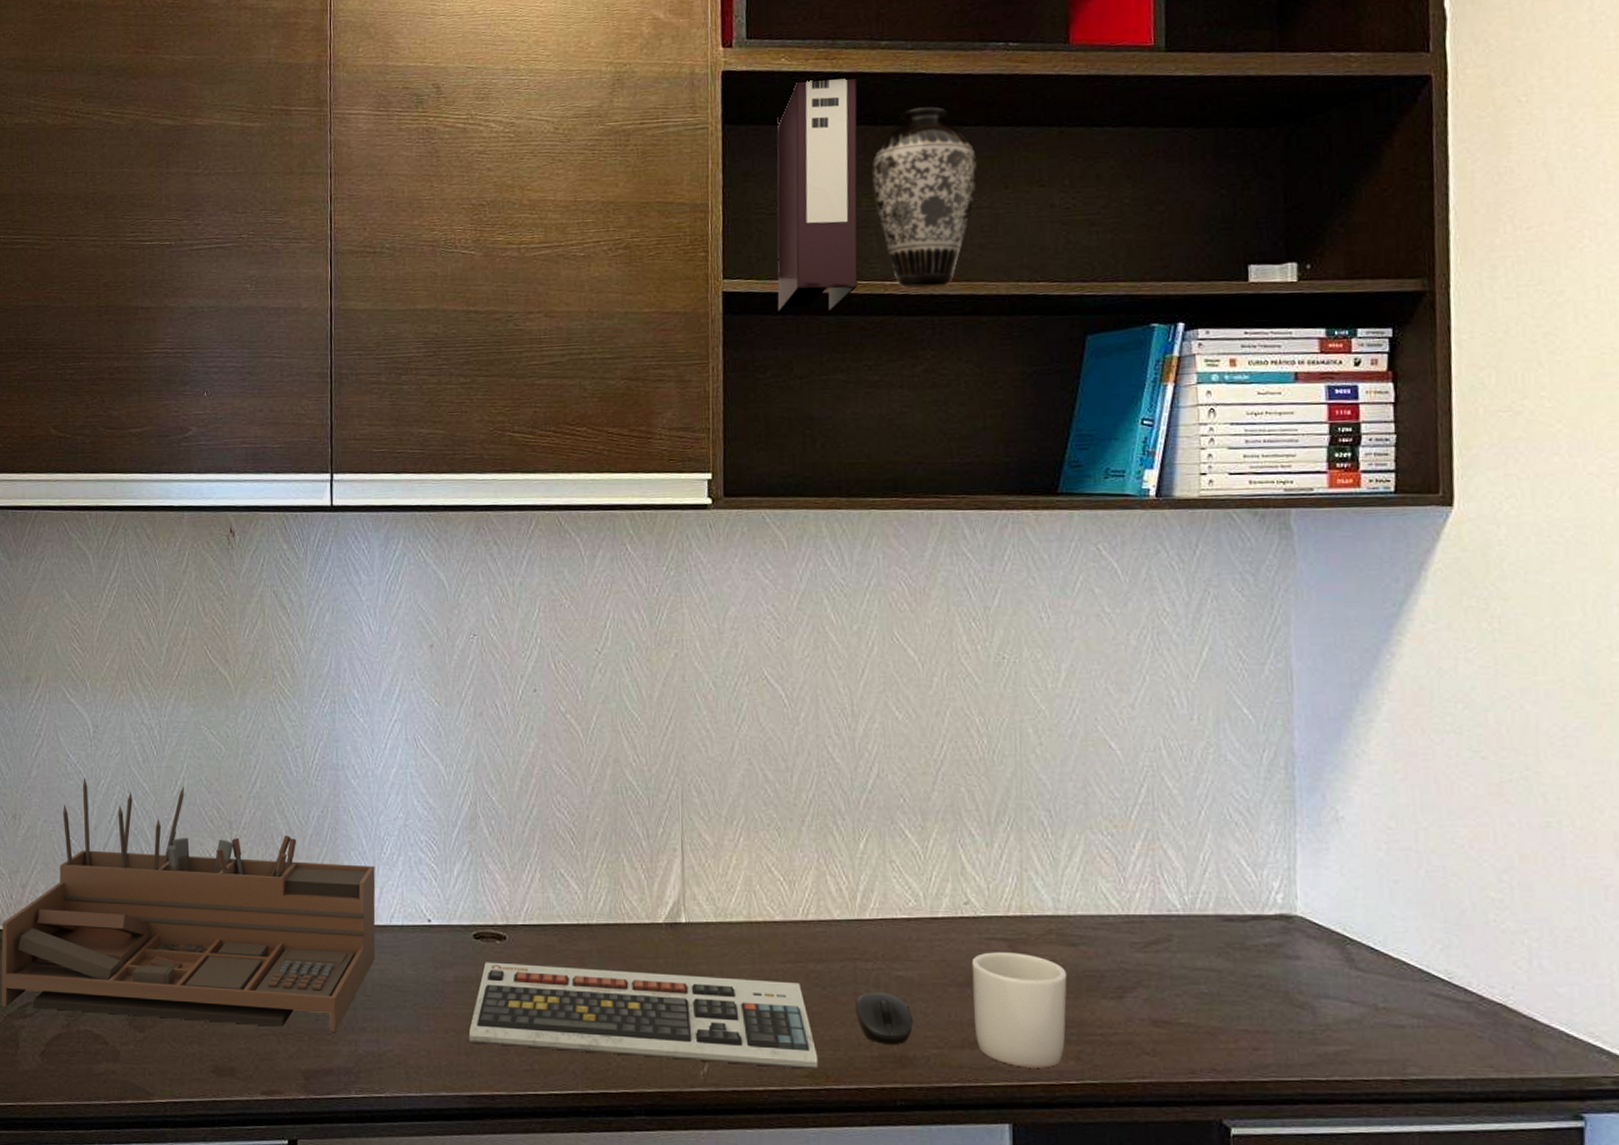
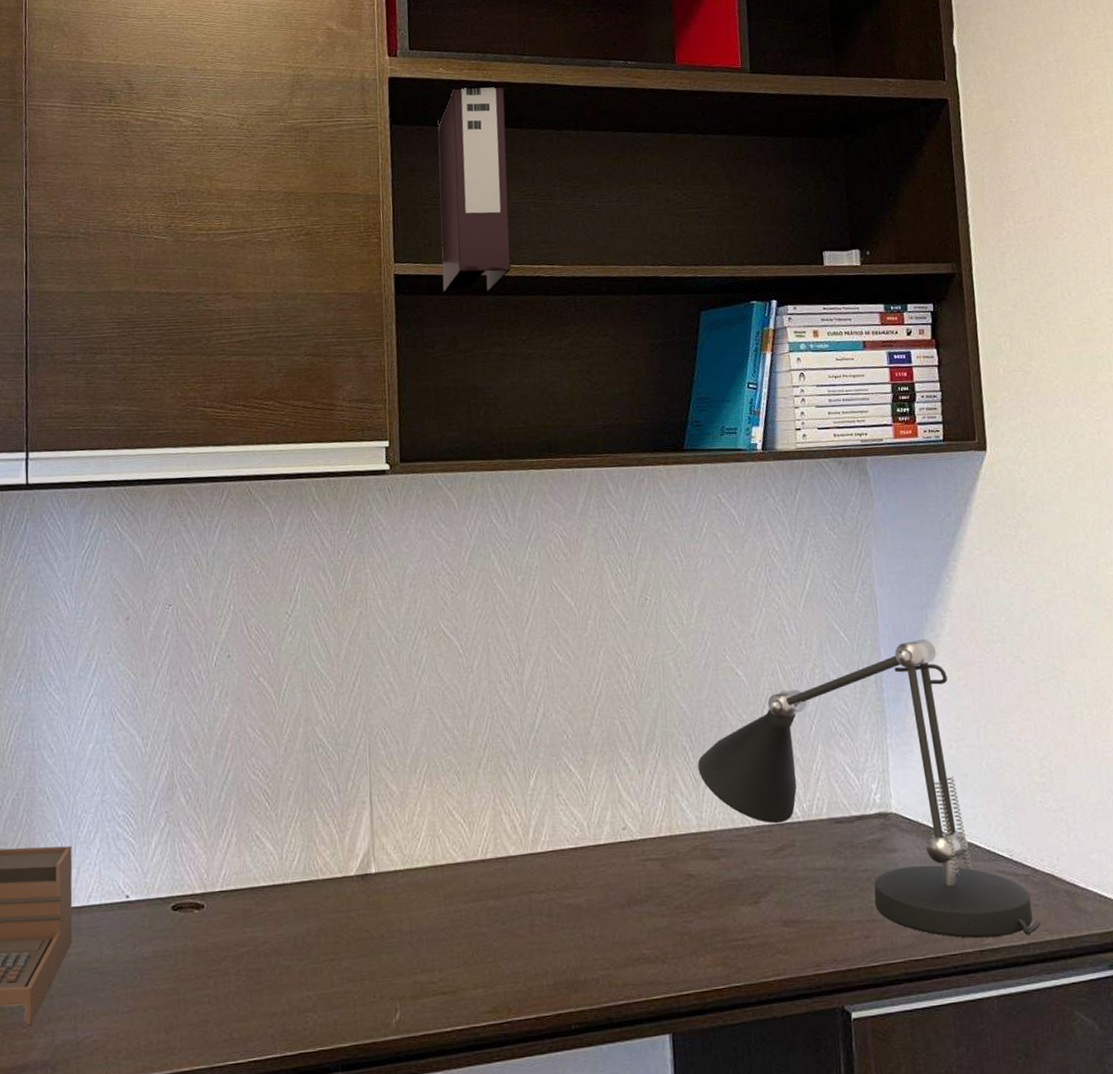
computer keyboard: present [468,962,818,1070] -> none [168,920,501,1019]
computer mouse: present [854,991,914,1045] -> none [531,921,584,972]
decorative vase: present [871,106,978,289] -> none [519,113,607,272]
mug: present [971,952,1067,1068] -> none [631,870,713,979]
desk lamp: none [1057,723,1483,1070] -> present [697,639,1040,938]

